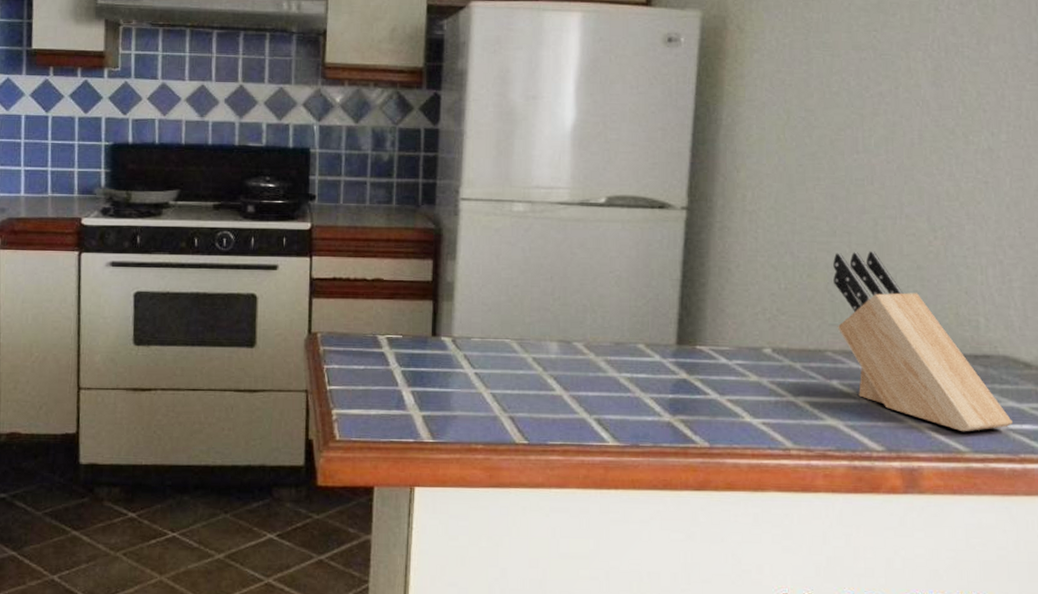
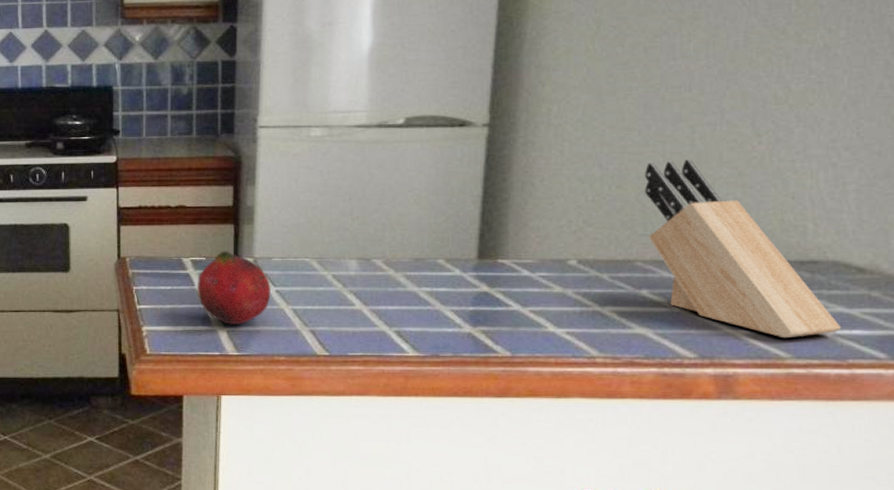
fruit: none [393,329,470,410] -> present [198,251,271,326]

